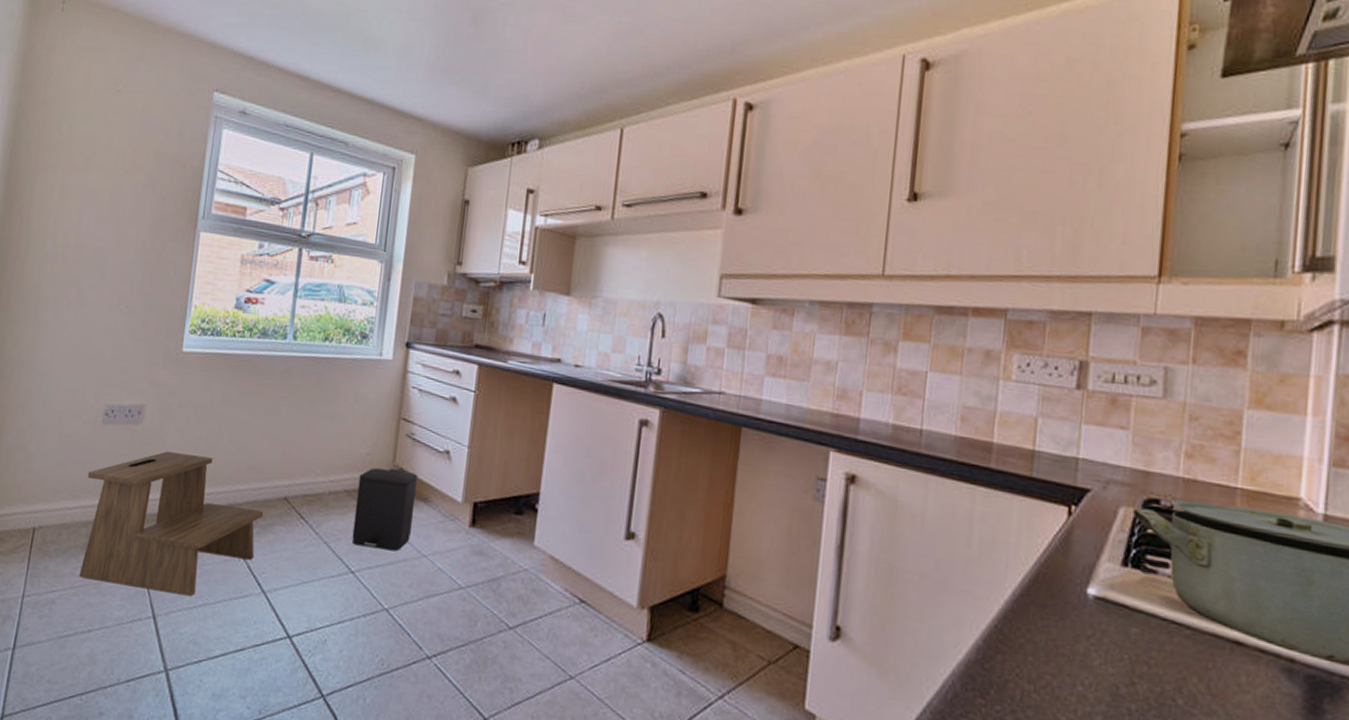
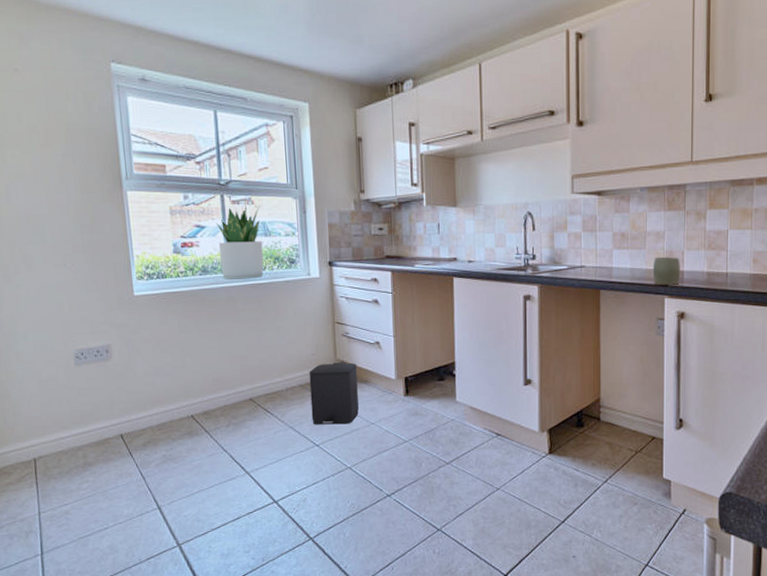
step stool: present [78,451,264,597] -> none [72,378,235,490]
planter: none [283,262,340,351] -> present [217,204,264,280]
mug: none [816,394,857,437] -> present [652,256,681,286]

